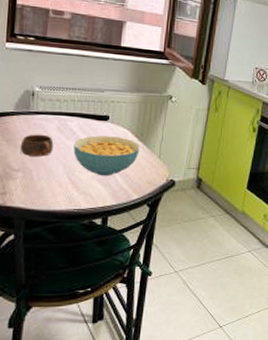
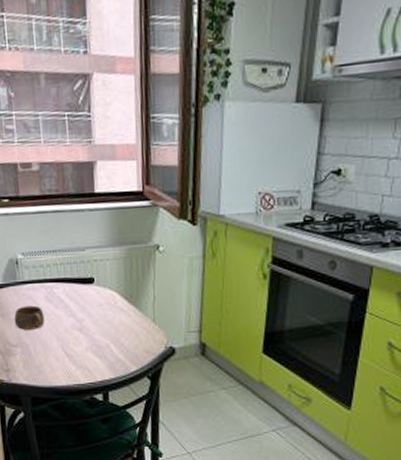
cereal bowl: present [73,135,140,177] -> none [63,301,132,347]

